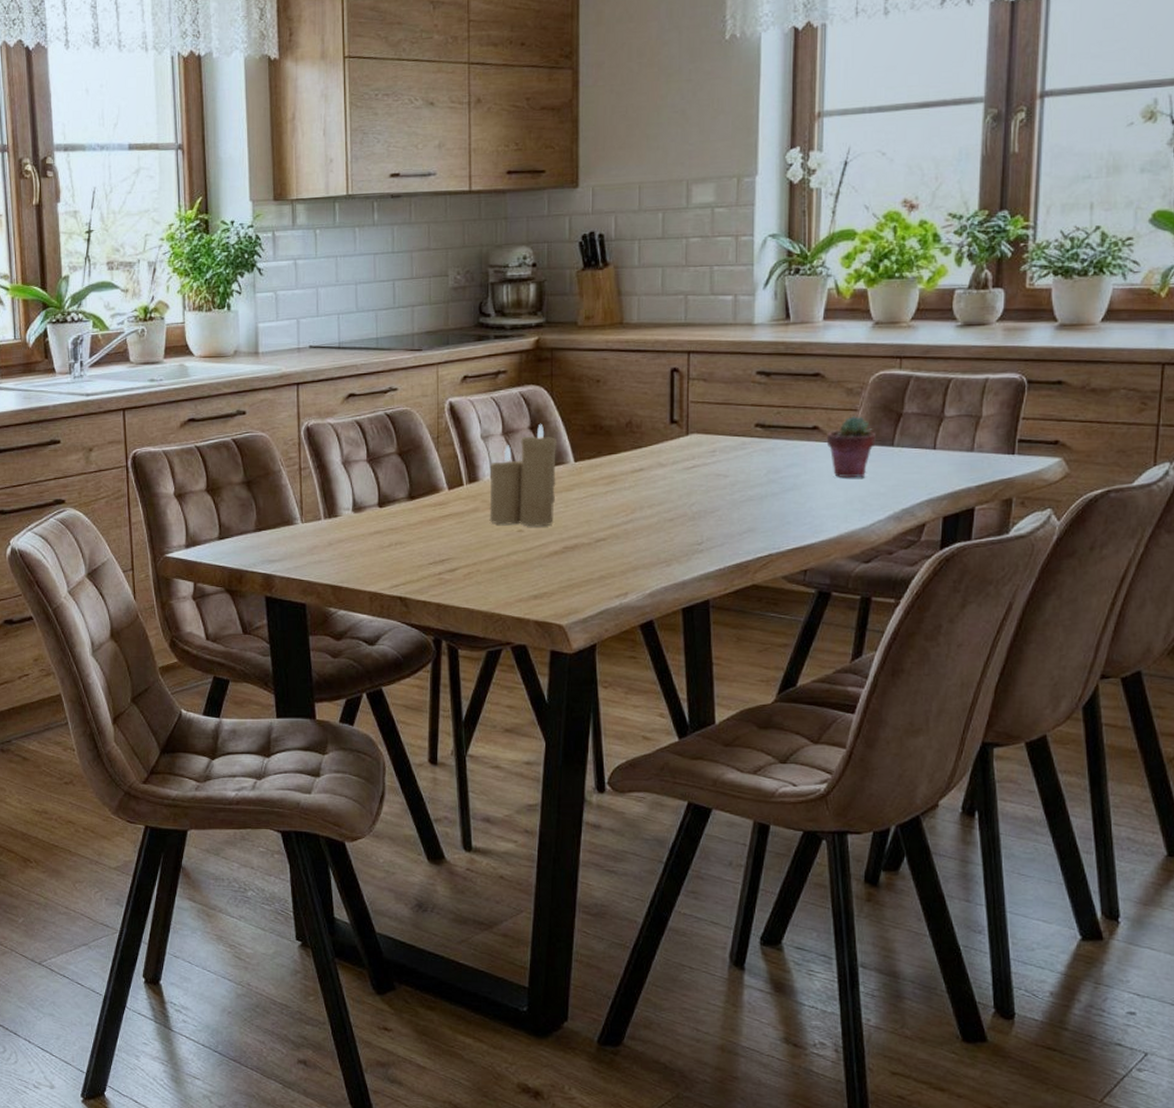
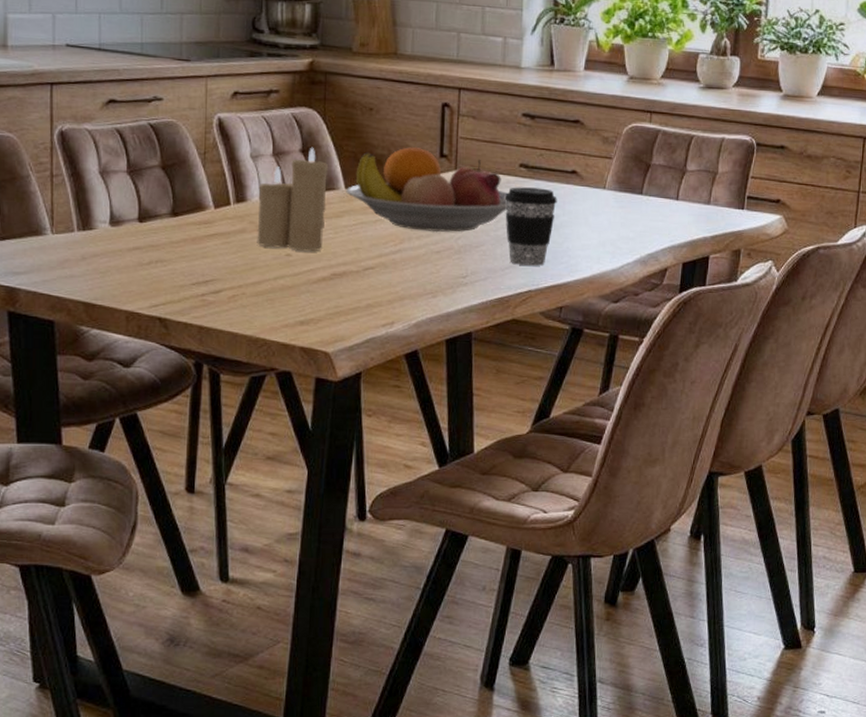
fruit bowl: none [575,414,744,500] -> present [346,146,508,233]
coffee cup: none [740,447,798,529] -> present [504,187,557,266]
potted succulent: present [826,416,876,478] -> none [583,163,627,222]

